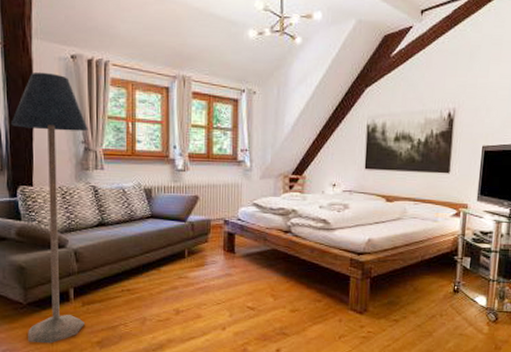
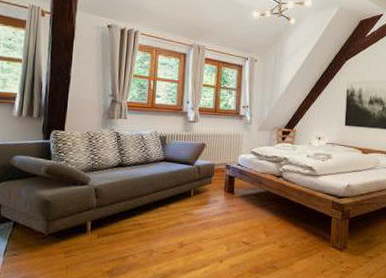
floor lamp: present [10,72,88,344] -> none [45,37,117,272]

